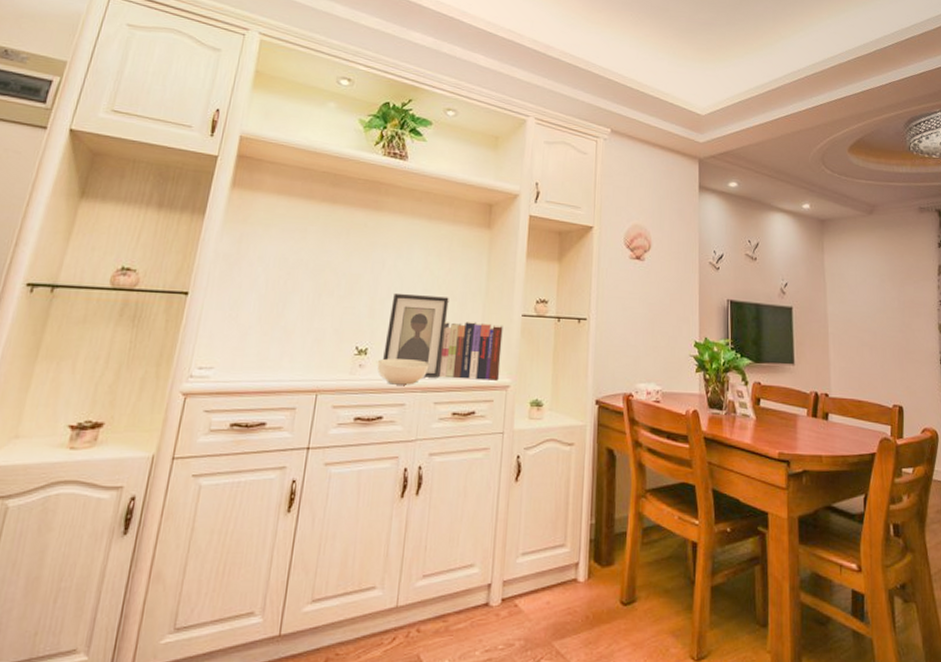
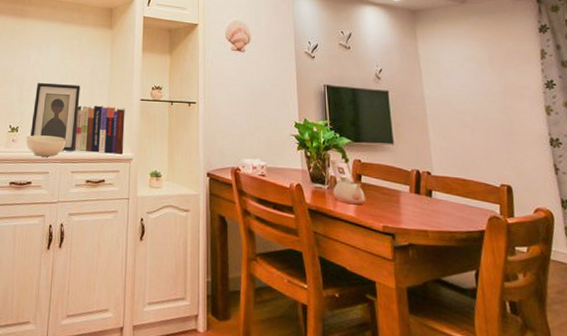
teapot: none [730,402,764,431] -> present [333,178,366,205]

